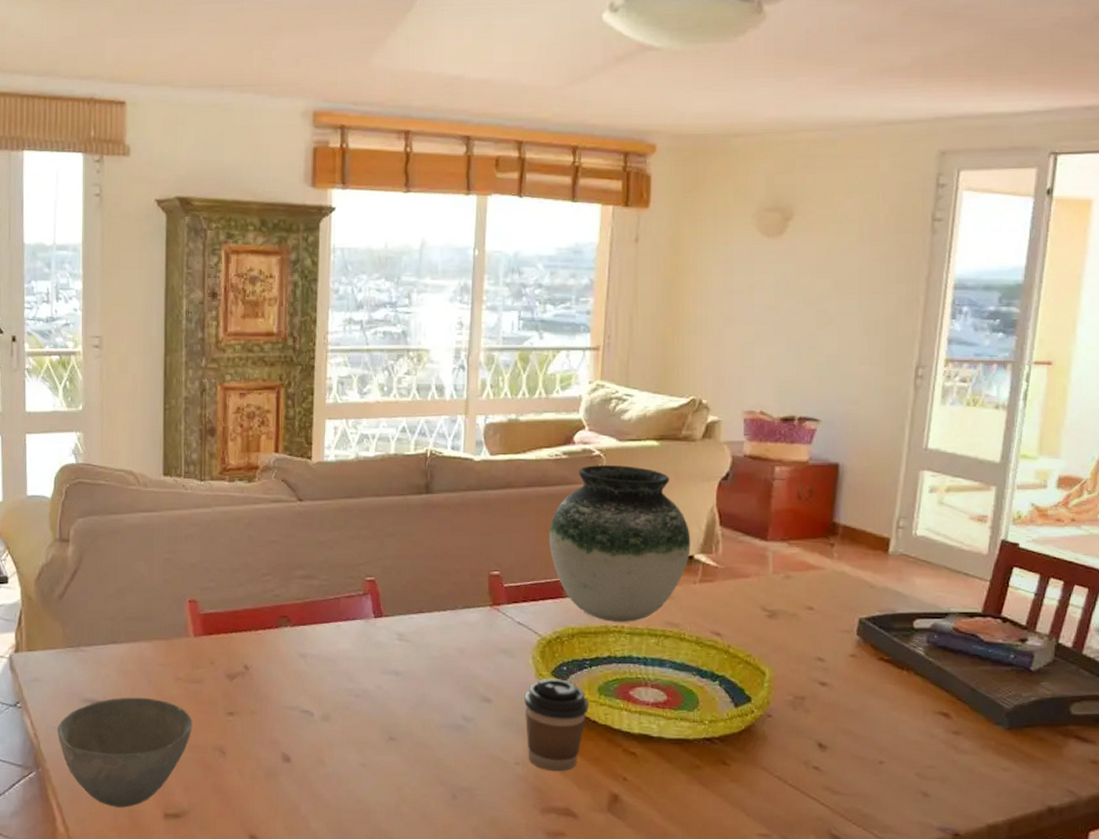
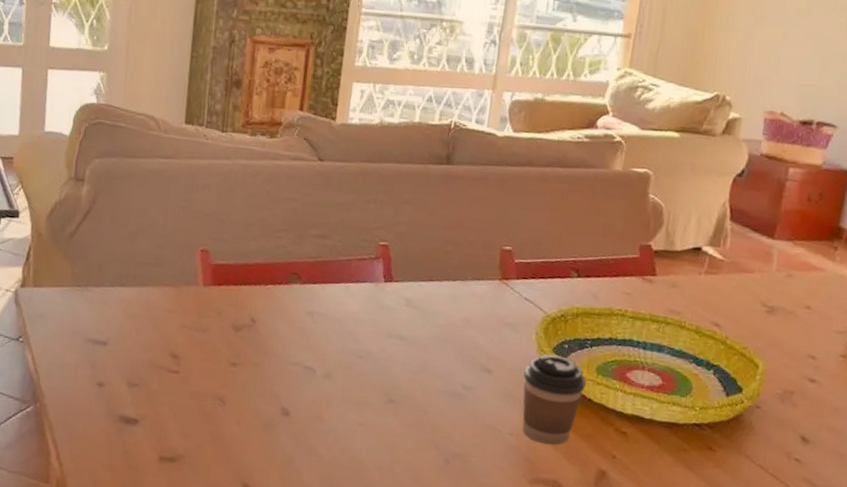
bowl: present [57,697,193,808] -> none [58,340,195,448]
vase: present [549,465,691,622] -> none [562,150,701,307]

